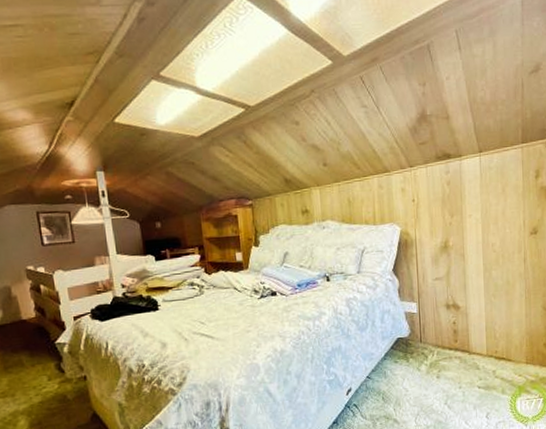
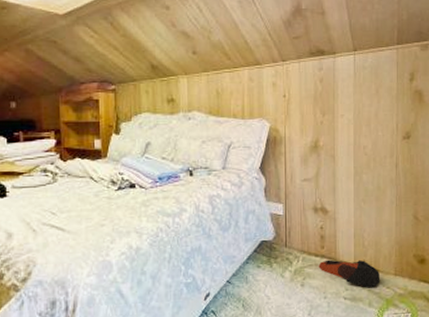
bag: none [452,351,512,376] -> present [318,259,379,287]

